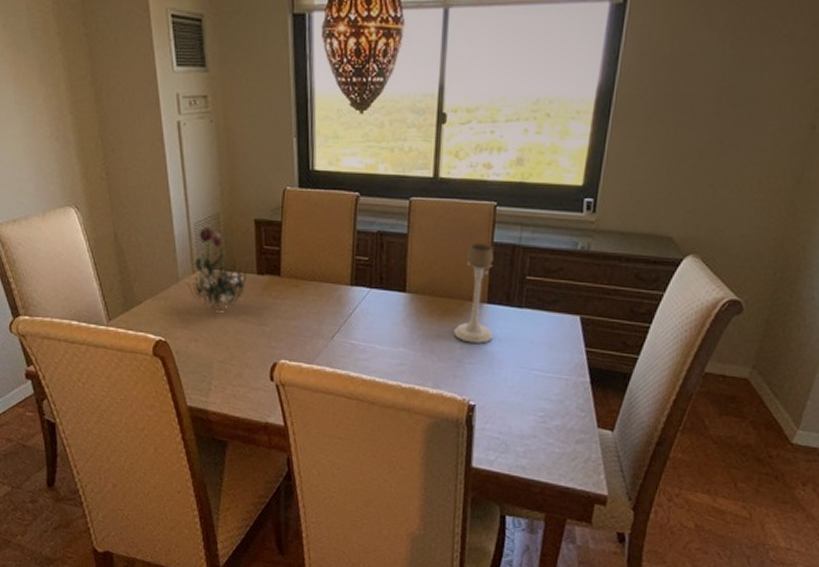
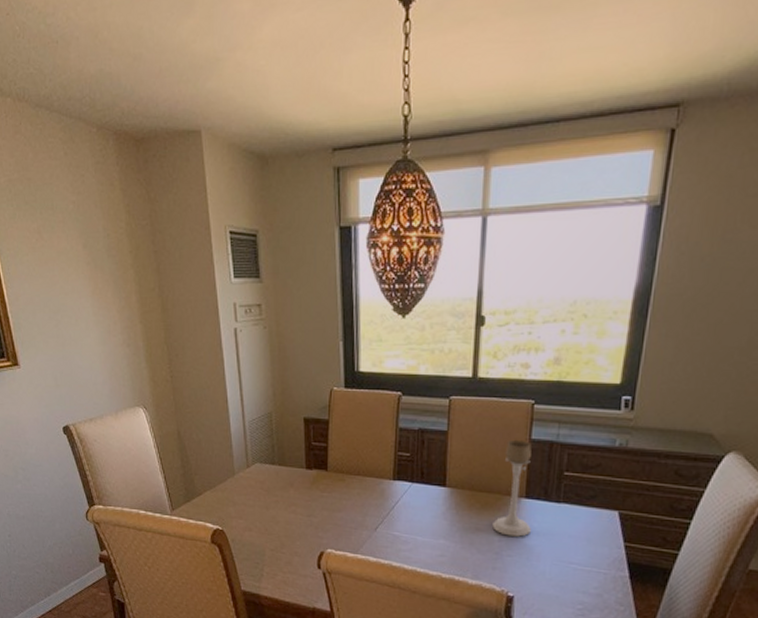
flower: present [187,227,249,311] -> none [242,425,299,503]

